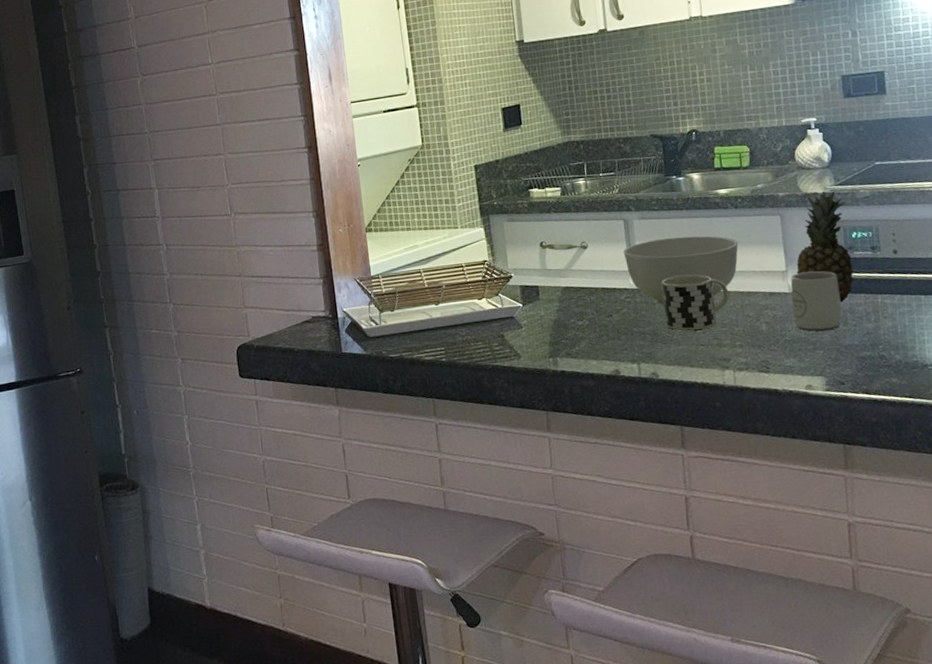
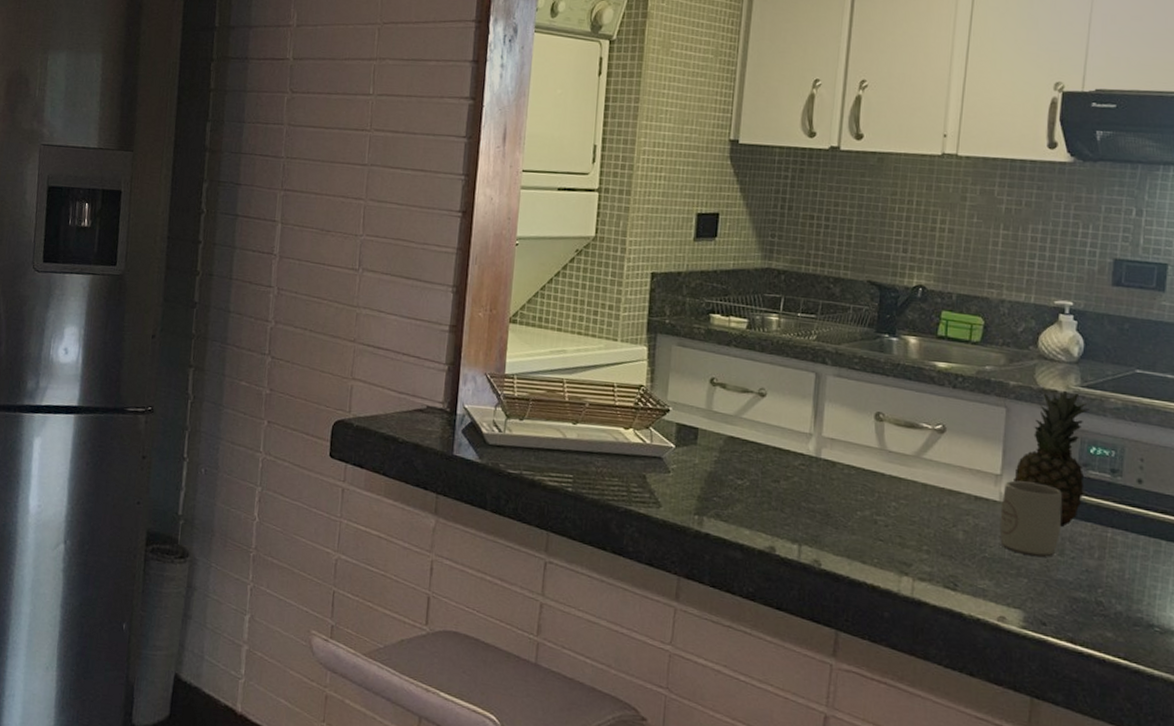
bowl: present [623,236,739,304] -> none [807,403,949,486]
cup: present [661,274,730,331] -> none [842,452,926,523]

